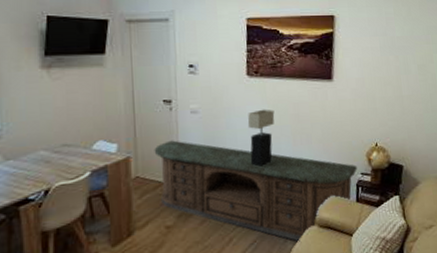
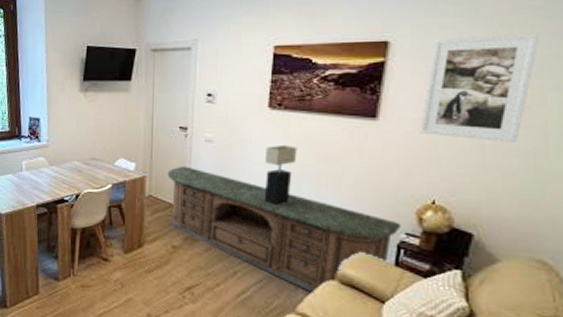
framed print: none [362,11,425,93] -> present [420,34,540,144]

